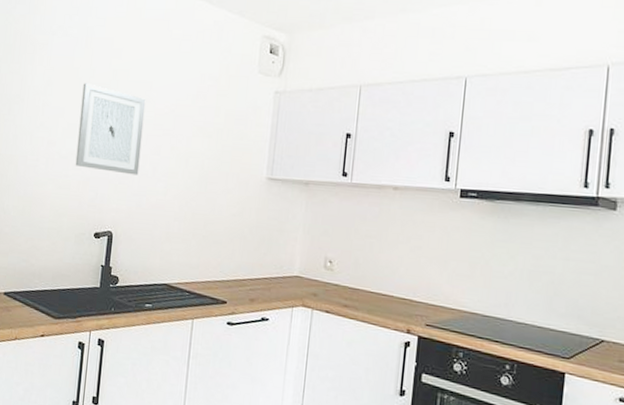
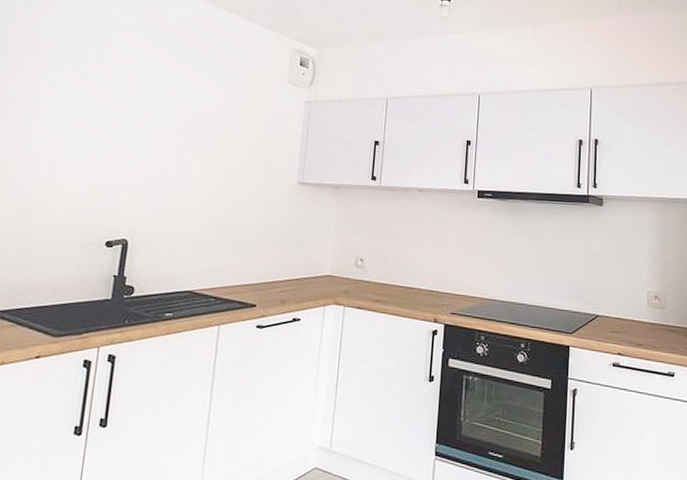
wall art: present [75,83,146,175] -> none [84,86,169,181]

